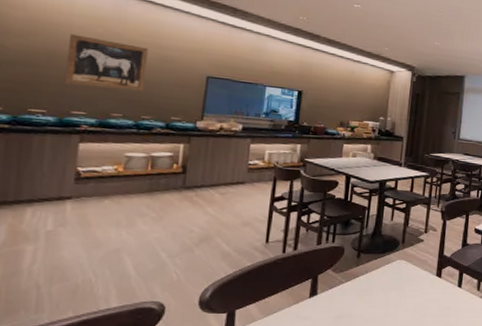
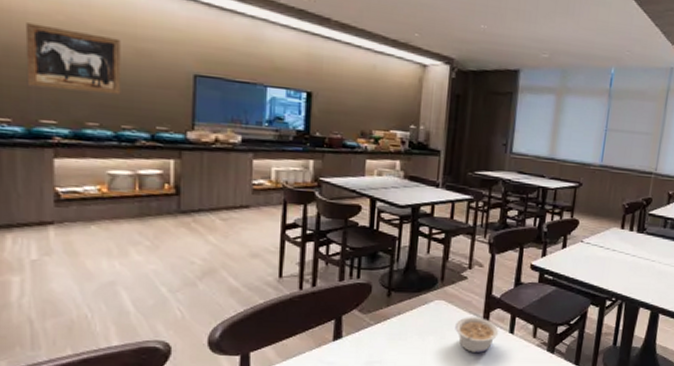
legume: none [413,274,449,305] -> present [455,317,499,353]

